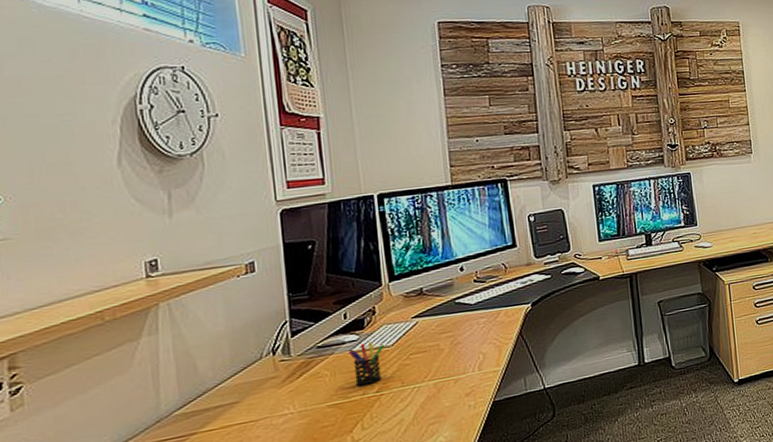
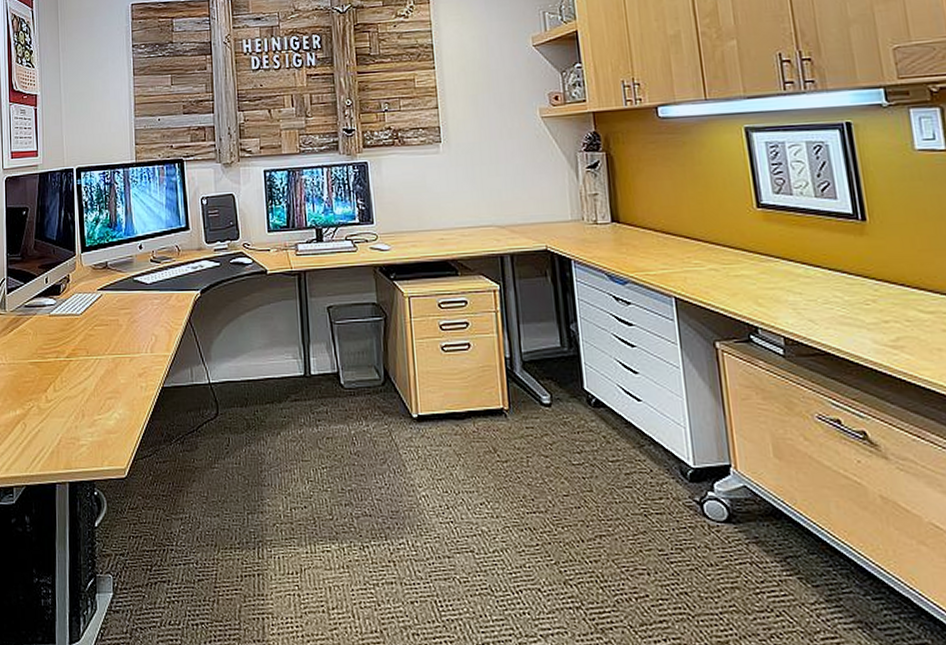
pen holder: present [349,342,384,386] -> none [48,308,74,349]

